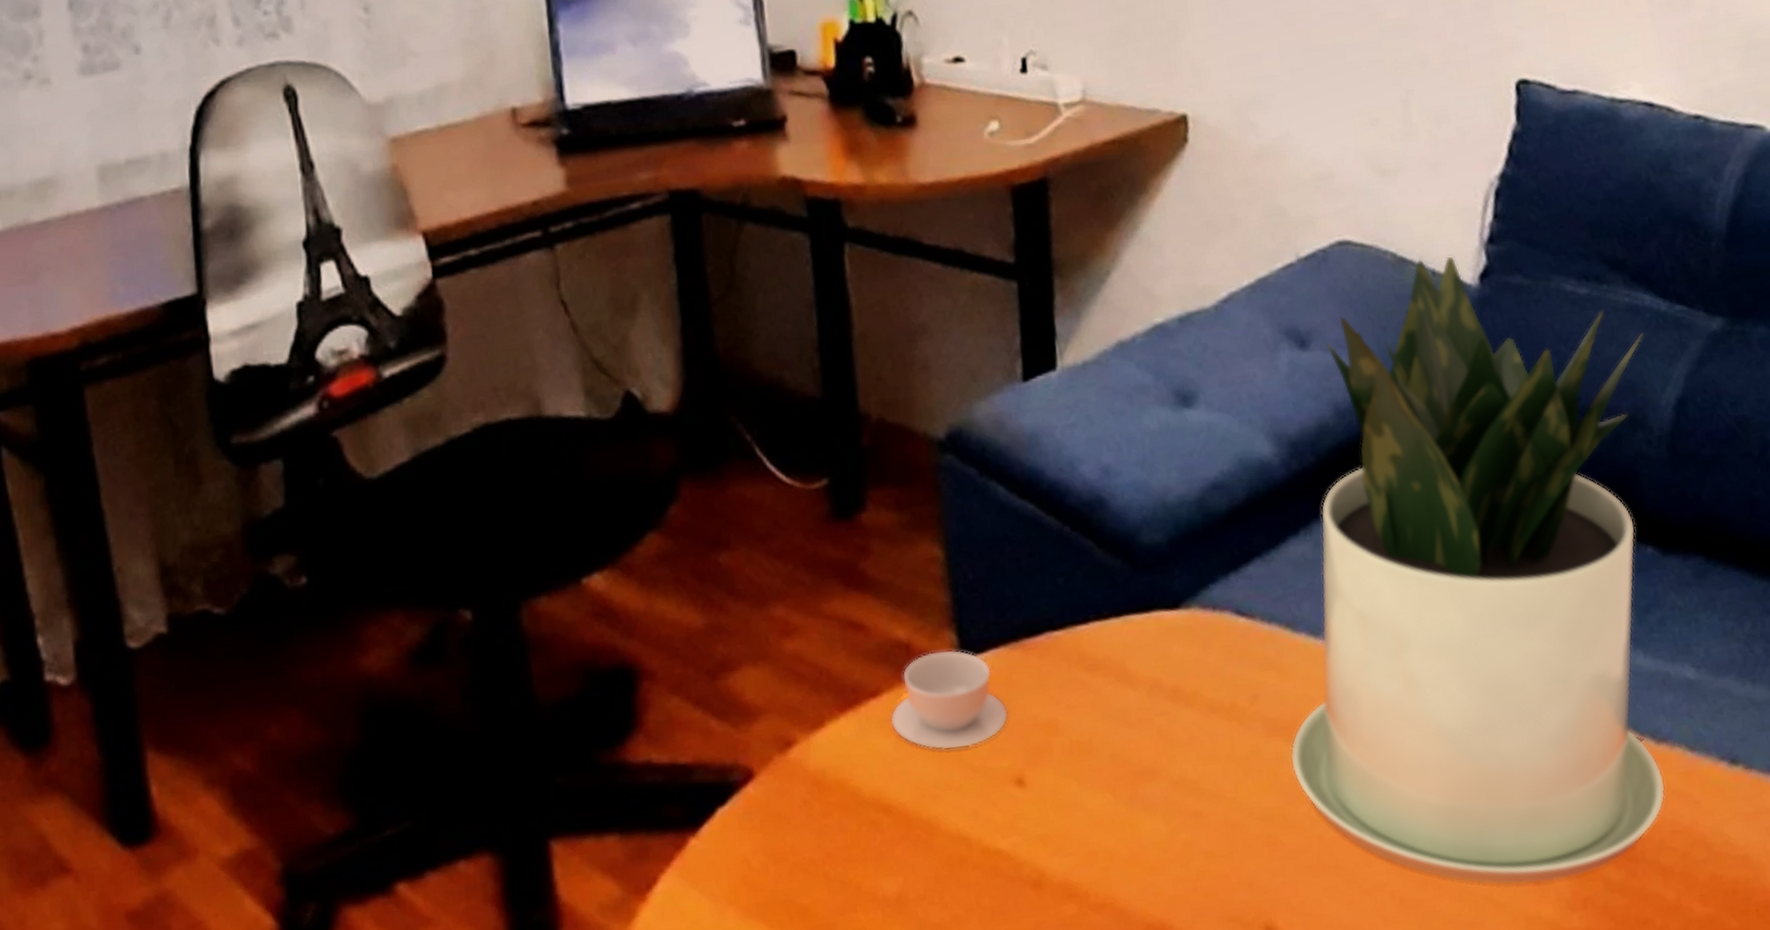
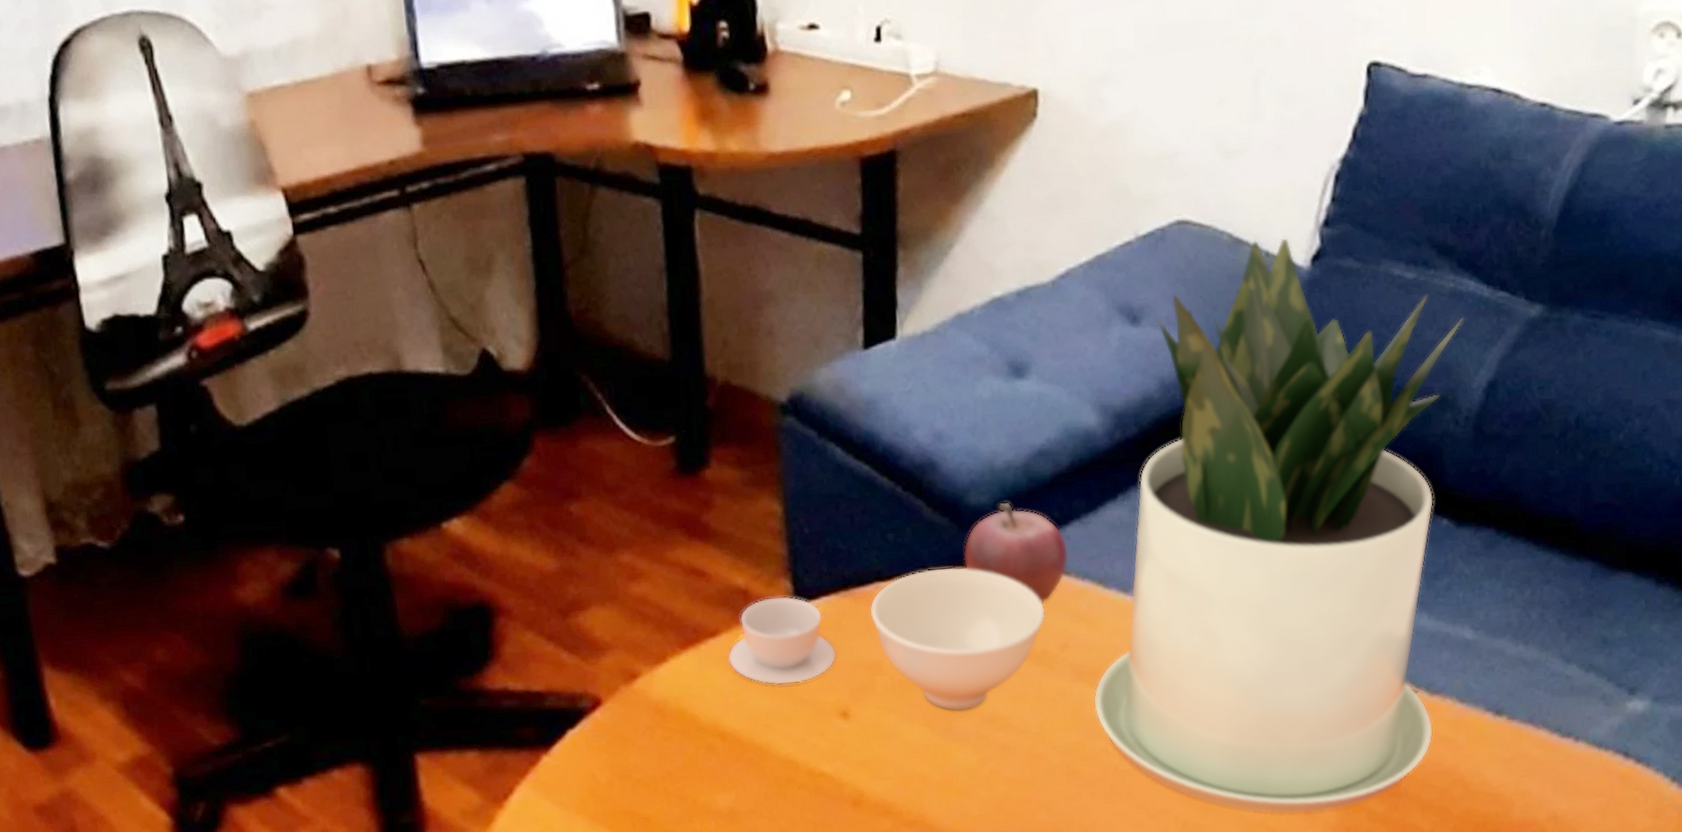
bowl: none [1042,613,1232,775] -> present [869,567,1046,711]
fruit: none [1139,540,1253,649] -> present [963,502,1069,602]

